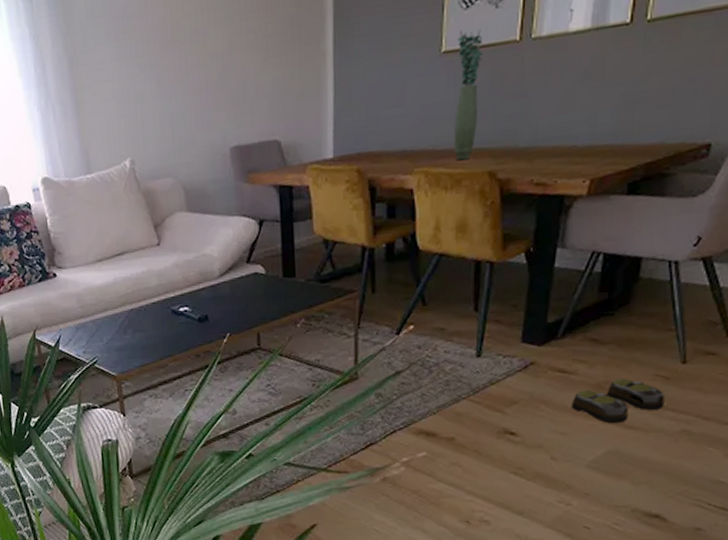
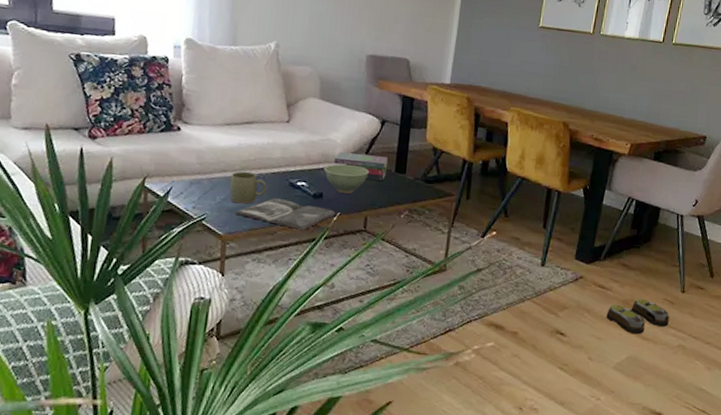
mug: none [112,306,150,341] -> present [229,171,267,204]
magazine: none [124,328,225,358] -> present [235,197,336,230]
bowl: none [204,278,254,312] -> present [324,164,369,194]
books: none [214,262,274,292] -> present [334,152,388,182]
vase: present [454,29,483,161] -> none [541,15,569,110]

